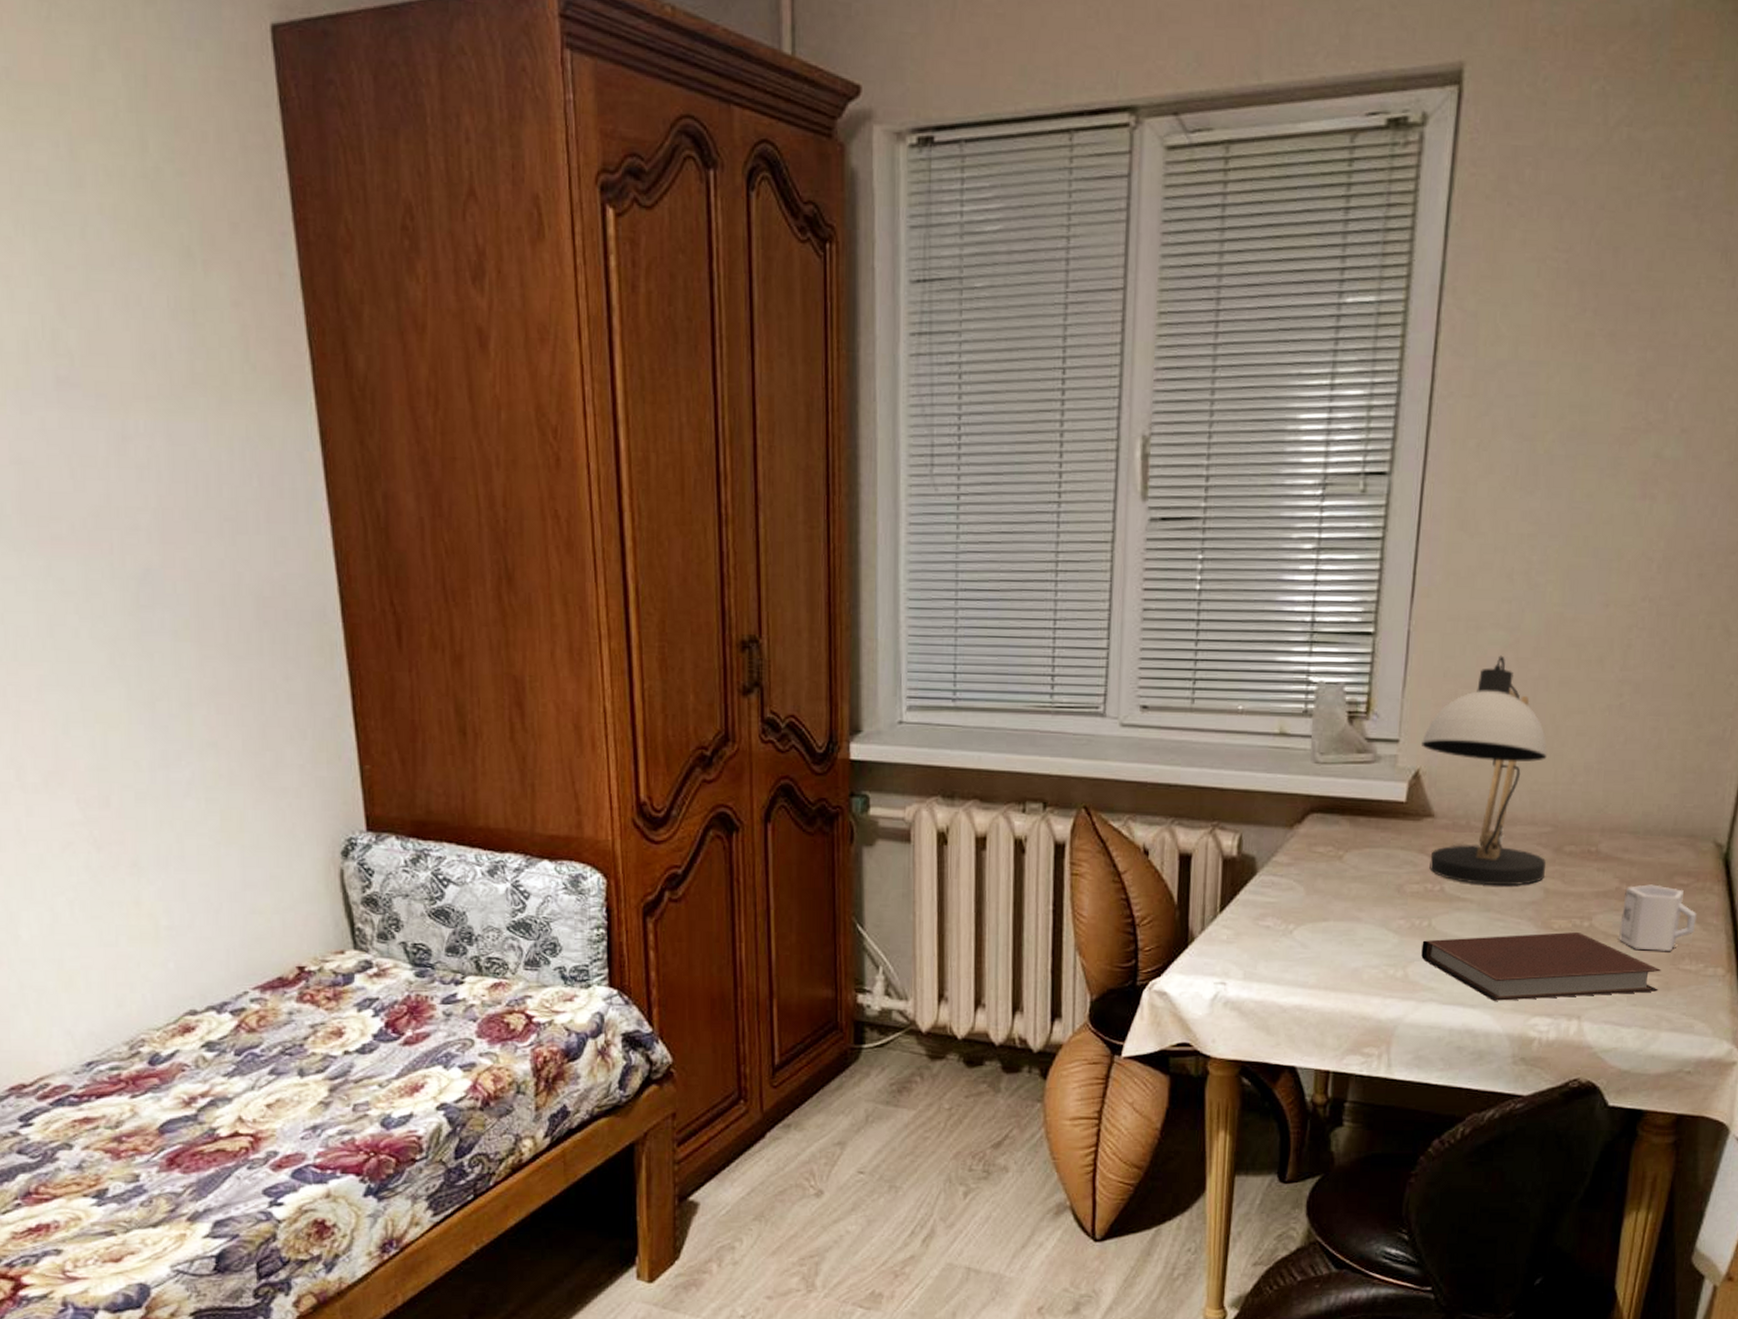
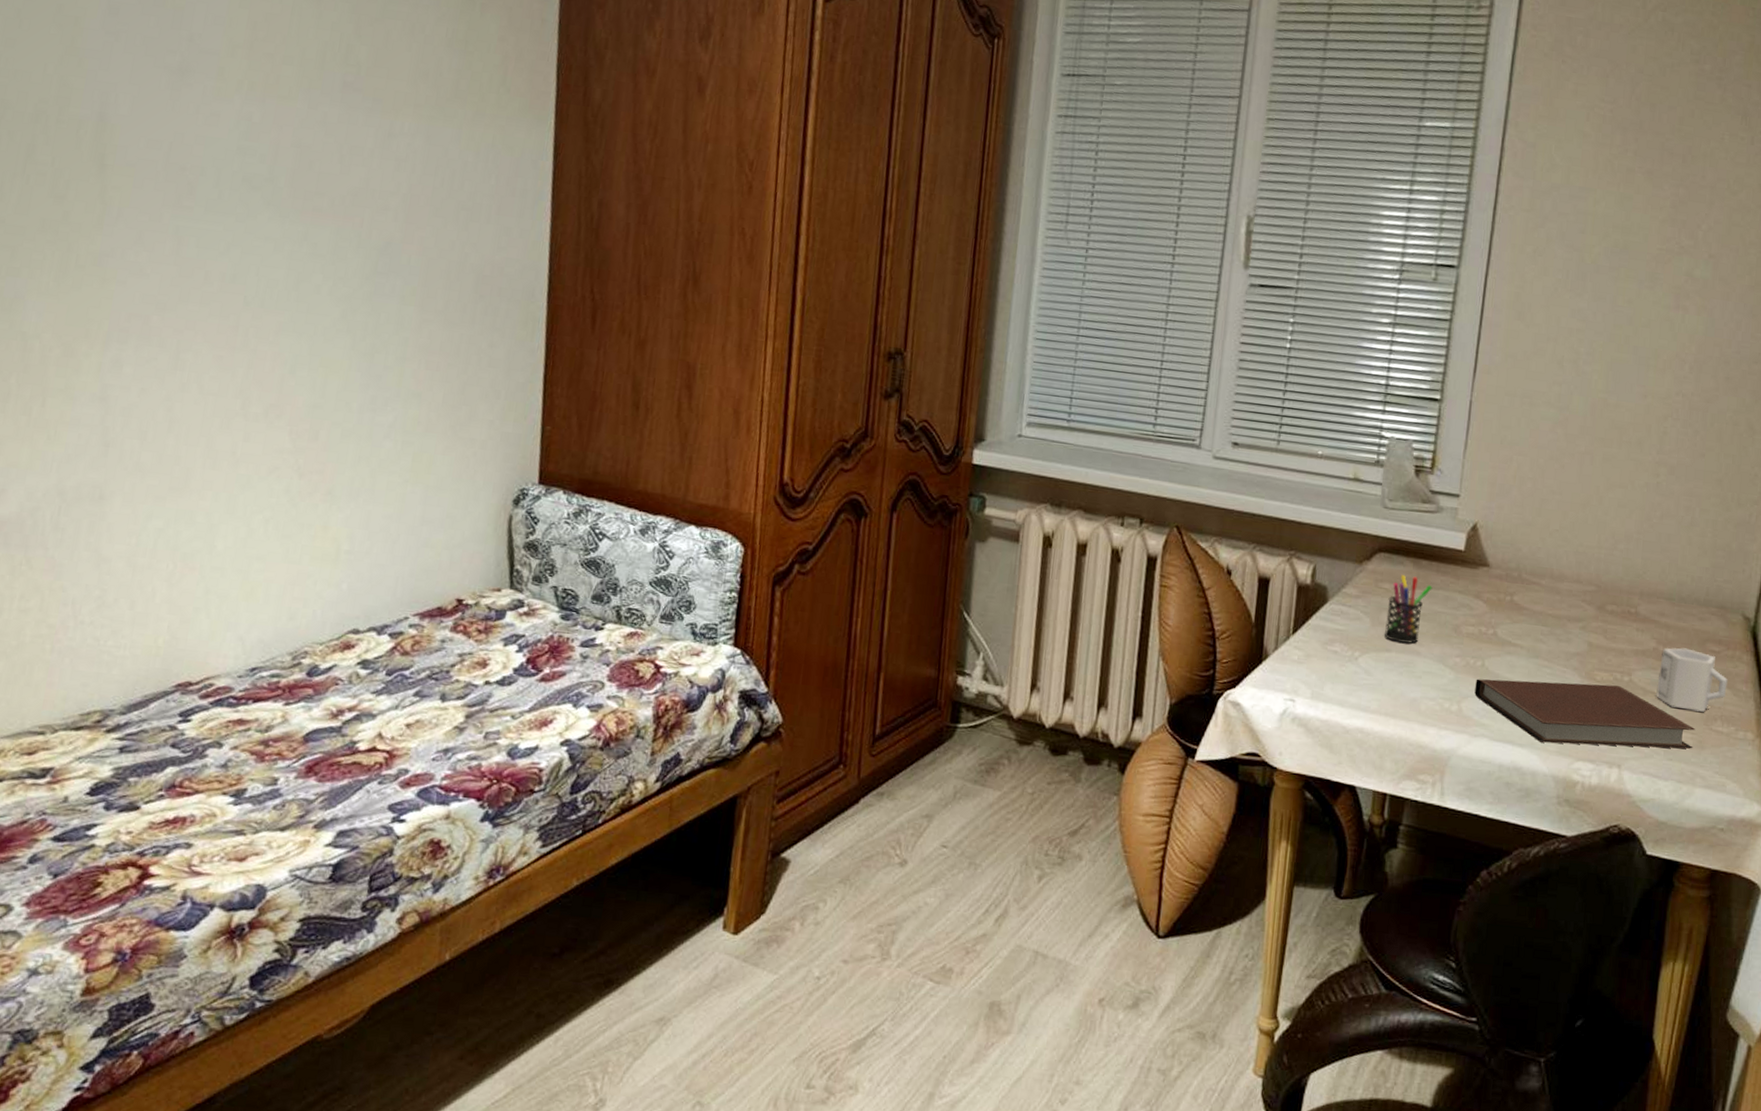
pen holder: none [1320,836,1372,911] -> present [1383,575,1433,644]
desk lamp: present [1420,655,1547,885] -> none [1479,430,1592,637]

